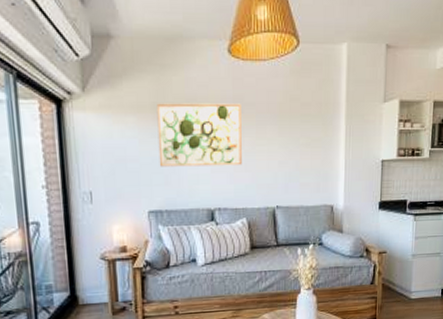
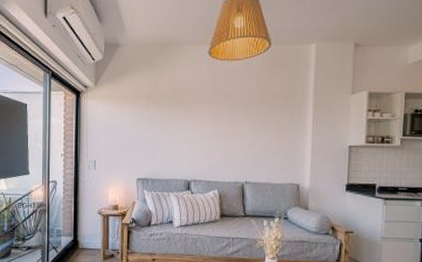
wall art: present [156,103,242,167] -> none [148,94,218,145]

